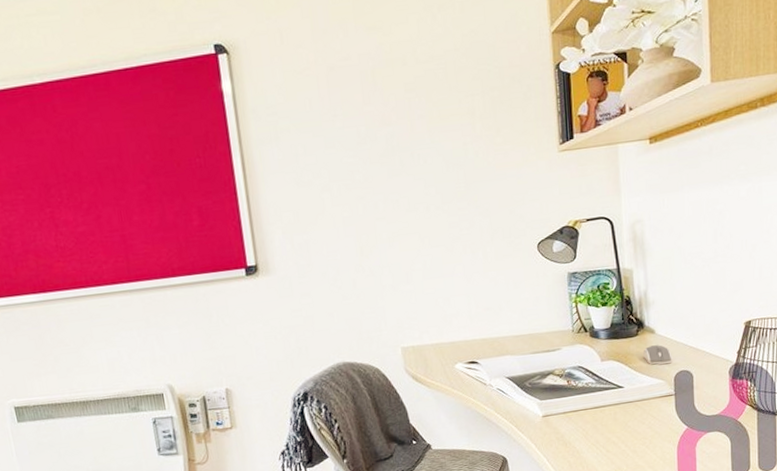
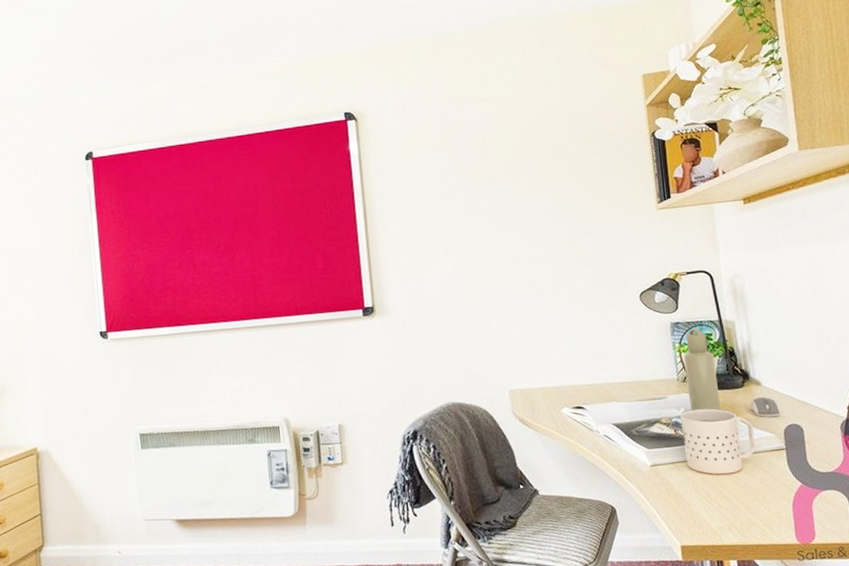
mug: none [574,358,647,423] -> present [680,409,757,475]
bottle: none [580,278,615,362] -> present [684,328,722,412]

